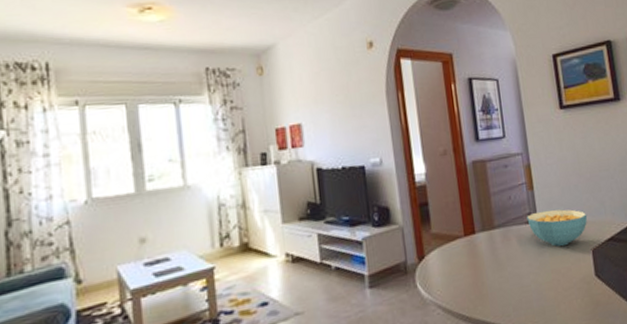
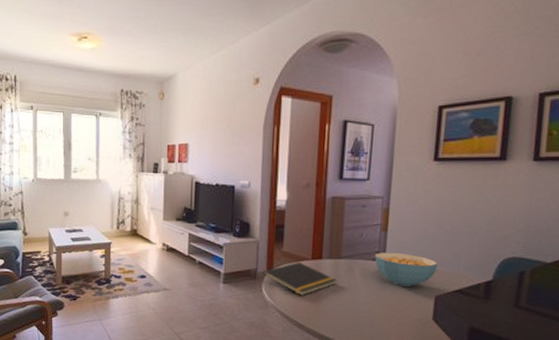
notepad: none [413,241,496,283] -> present [262,261,338,296]

